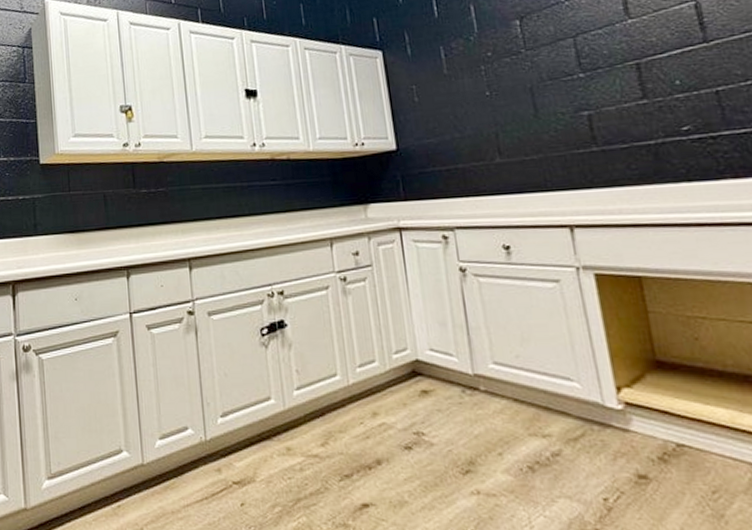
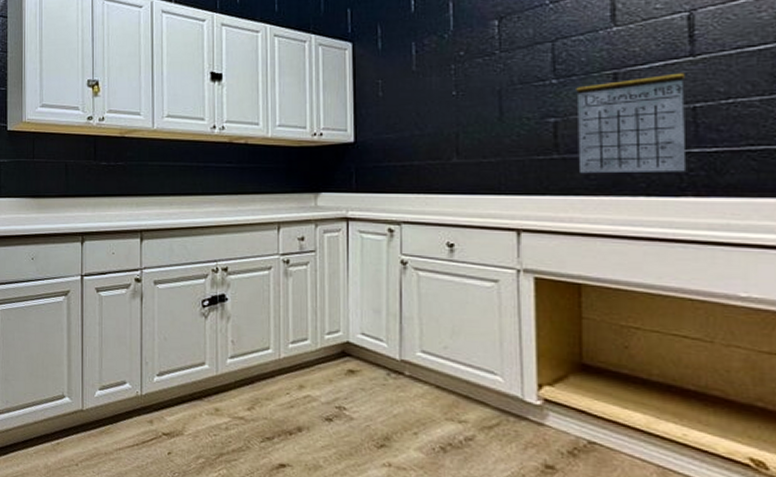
calendar: none [603,58,722,164] -> present [576,72,687,174]

